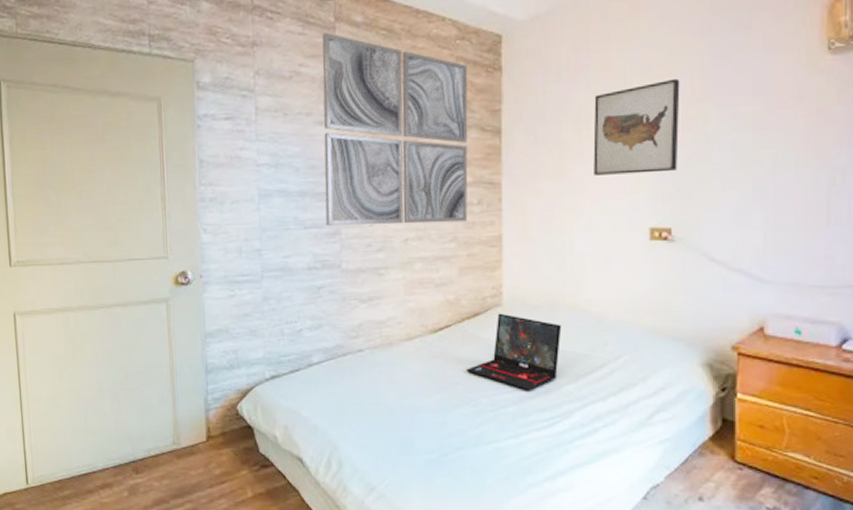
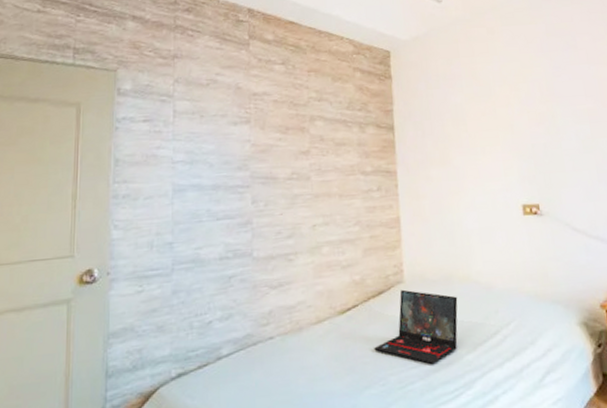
wall art: present [322,32,468,225] -> none [237,47,369,216]
wall art: present [593,78,680,175] -> none [467,84,538,162]

